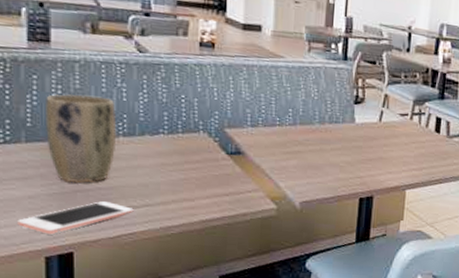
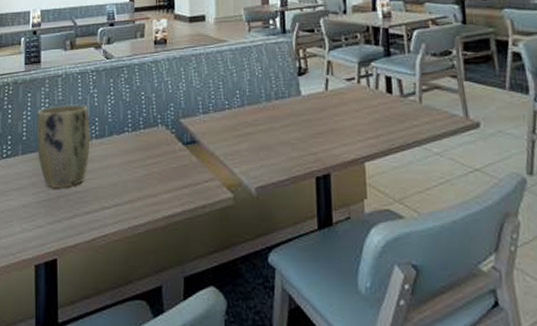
cell phone: present [18,201,134,235] -> none [14,205,106,242]

